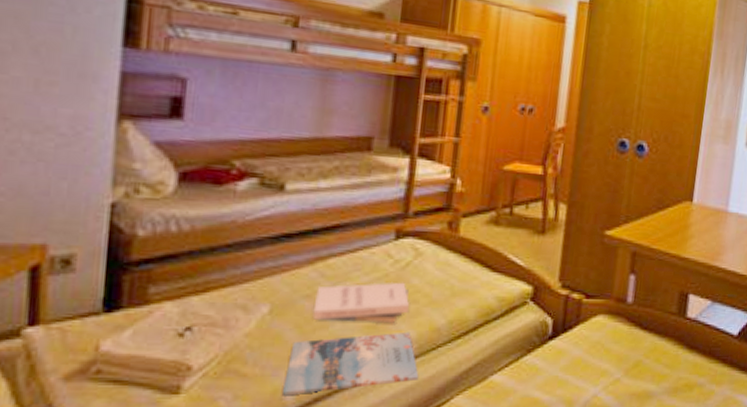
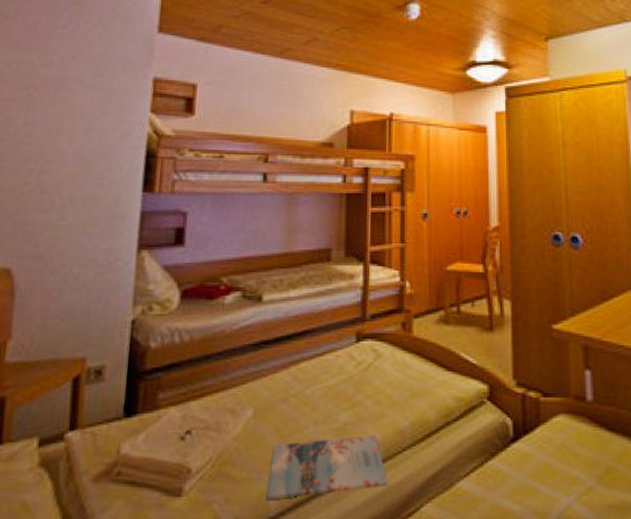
books: present [312,281,410,324] -> none [289,383,374,426]

